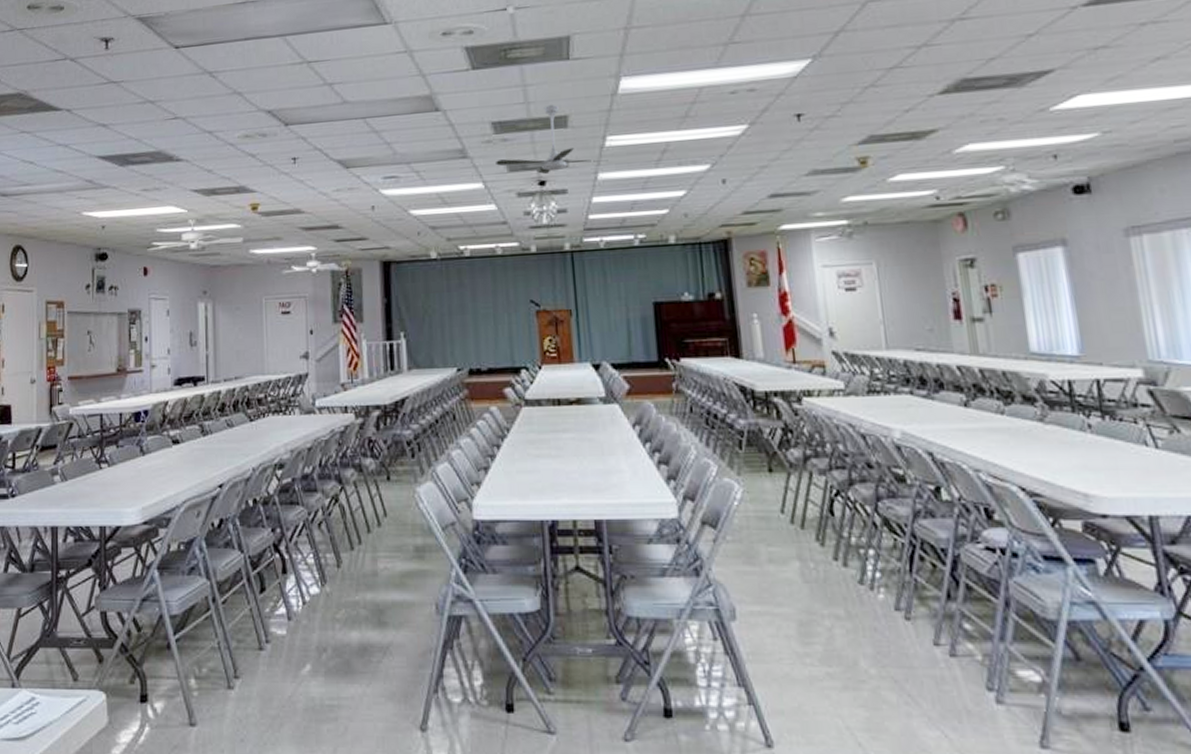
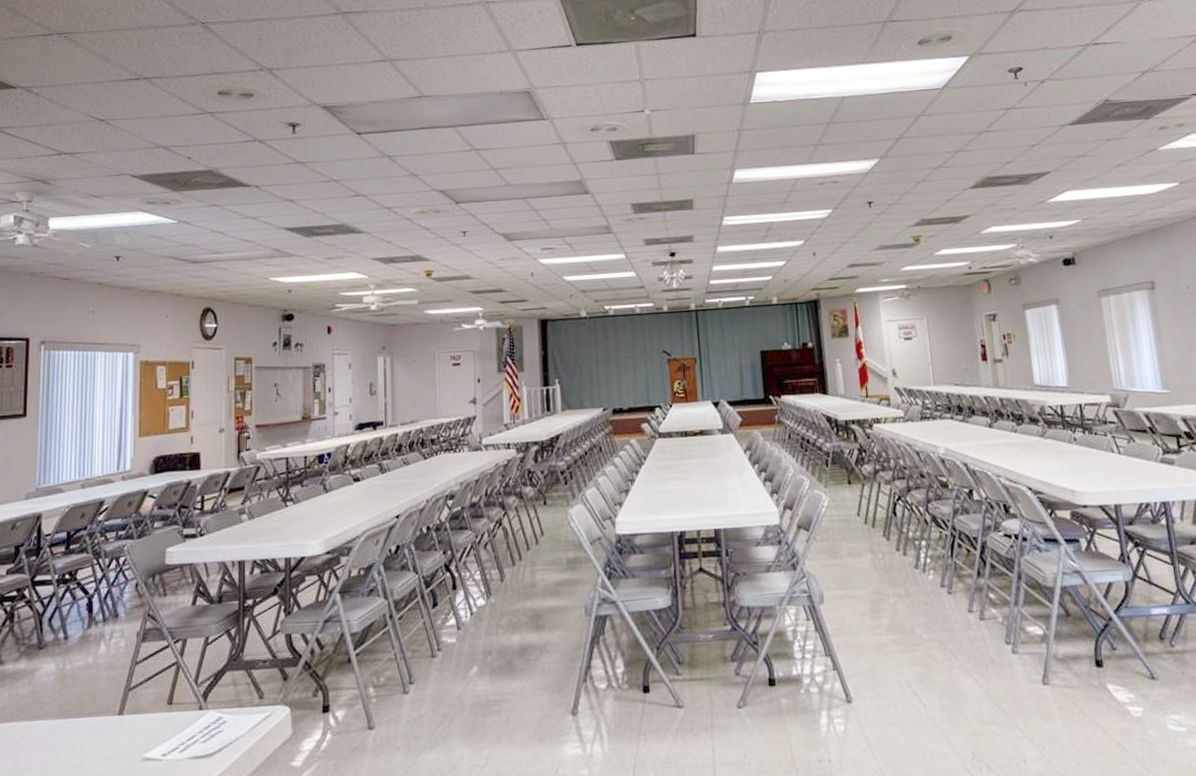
ceiling fan: present [496,105,608,174] -> none [635,191,725,247]

